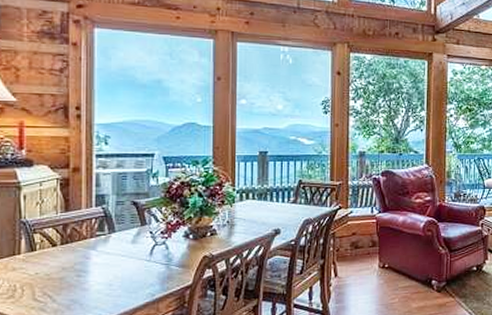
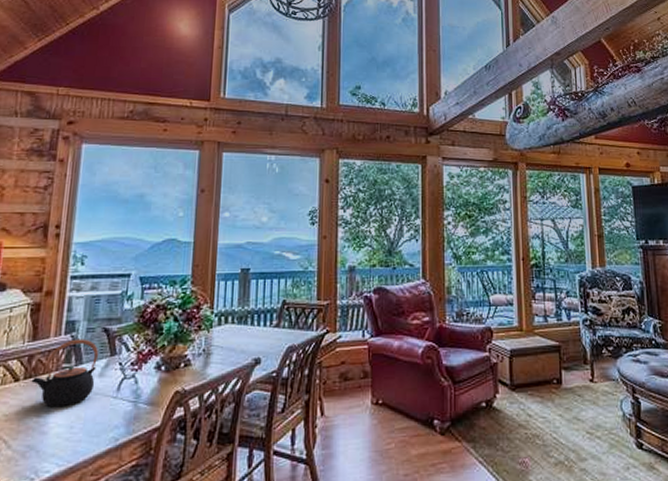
teapot: none [68,210,129,269] -> present [31,339,98,408]

